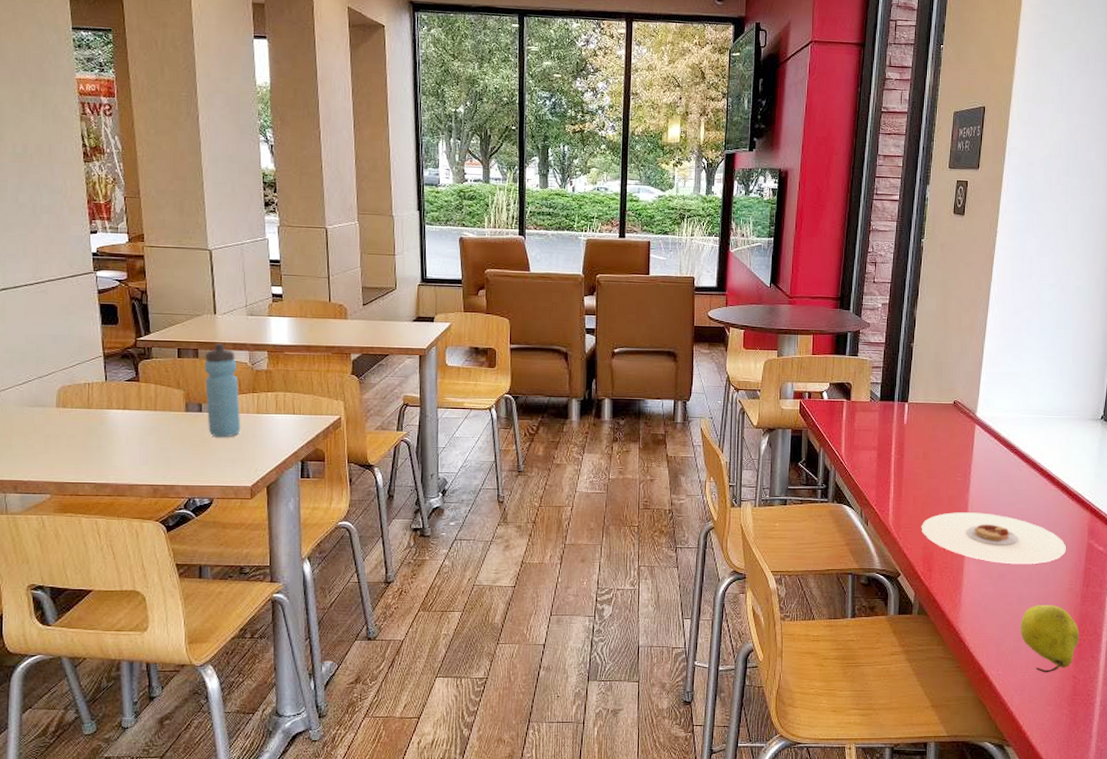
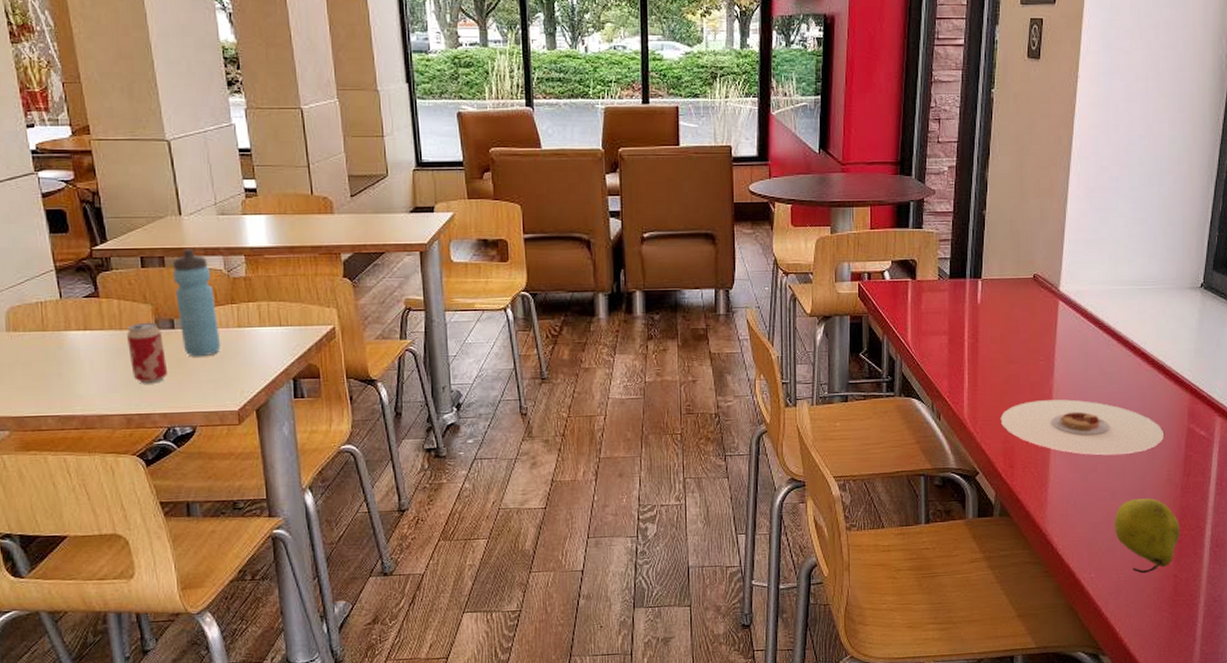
beverage can: none [160,405,193,459] -> present [127,322,168,384]

